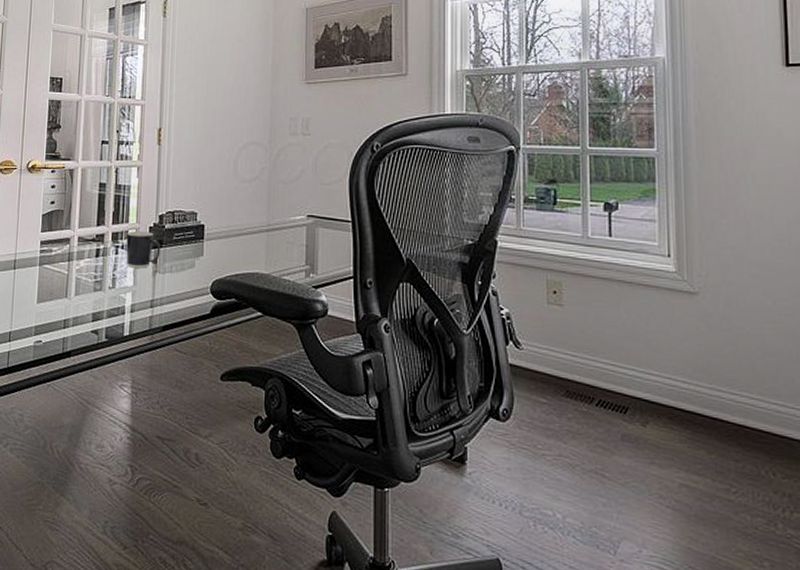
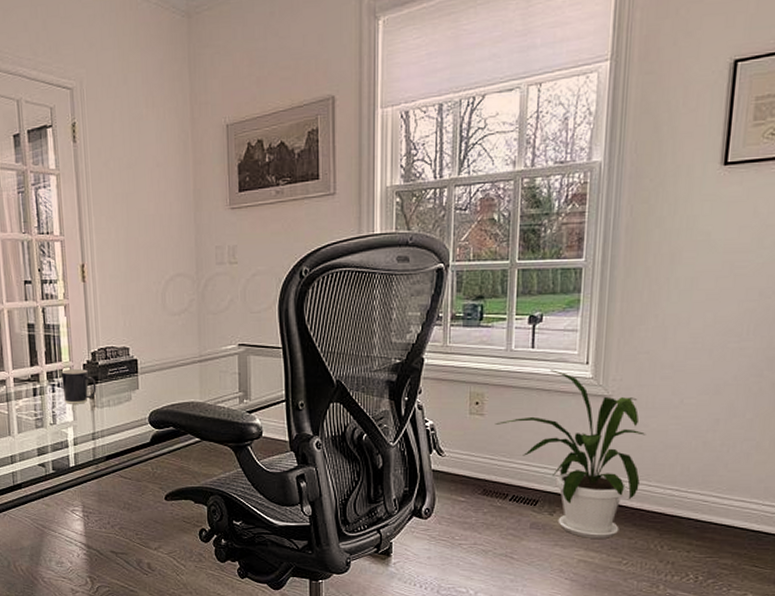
house plant: none [575,261,741,460] -> present [495,370,646,539]

